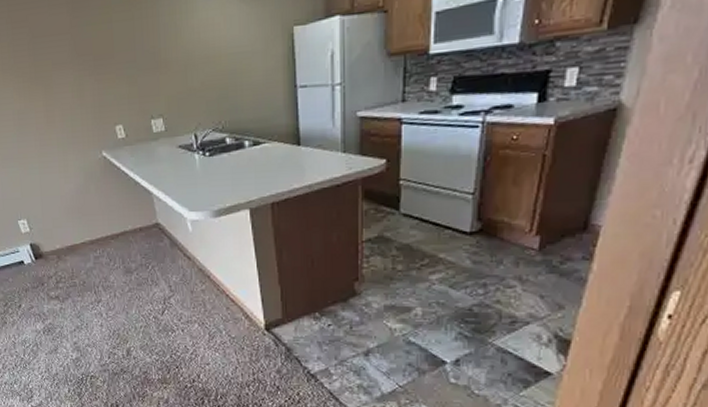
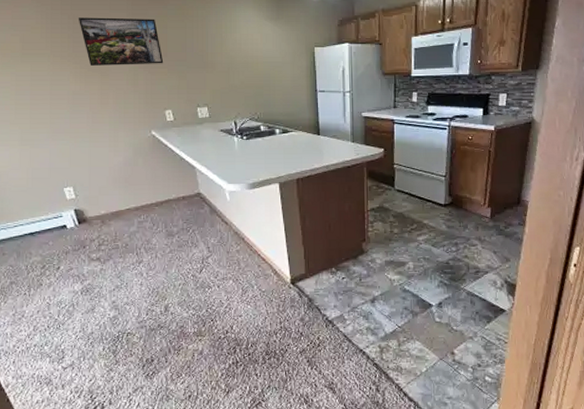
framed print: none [16,11,111,78] -> present [78,17,164,66]

